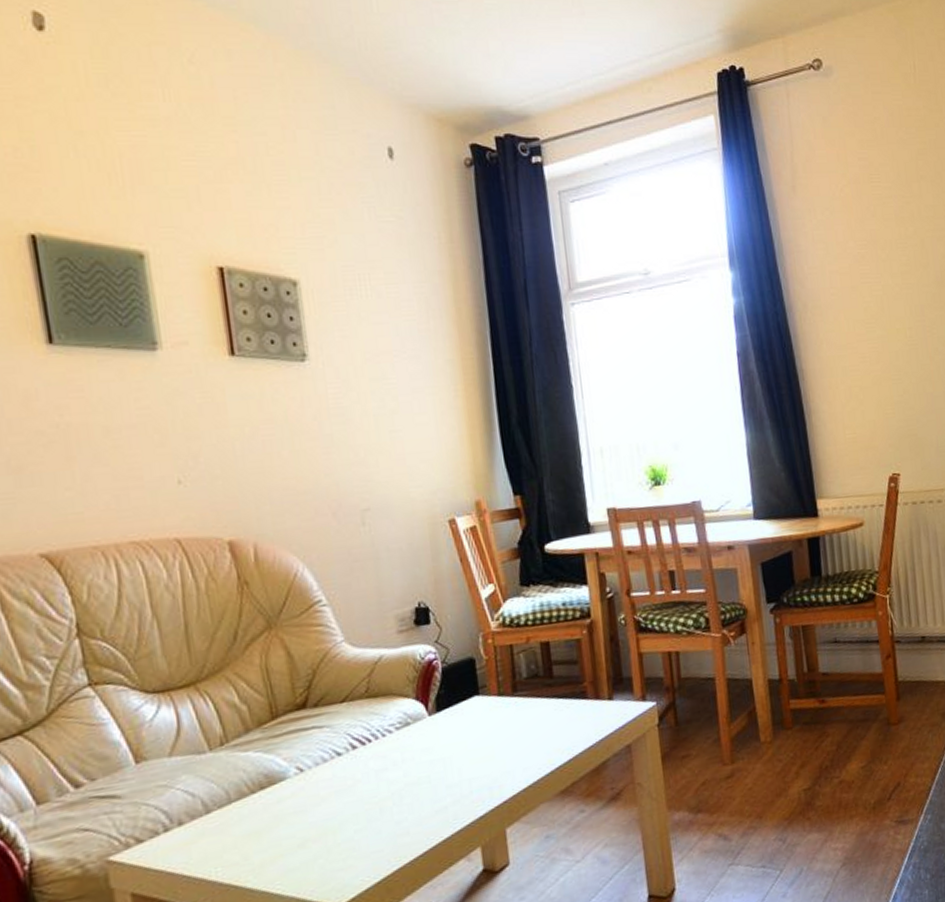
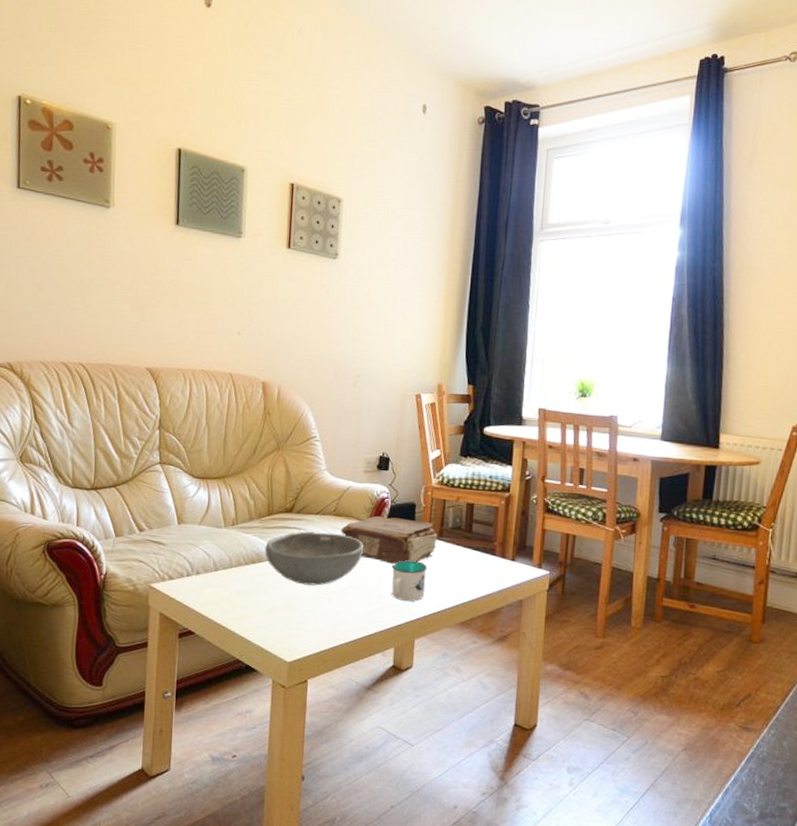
bowl: none [275,719,416,800] -> present [265,531,363,586]
book: none [379,677,512,743] -> present [341,515,438,564]
mug: none [457,729,508,785] -> present [391,560,428,601]

